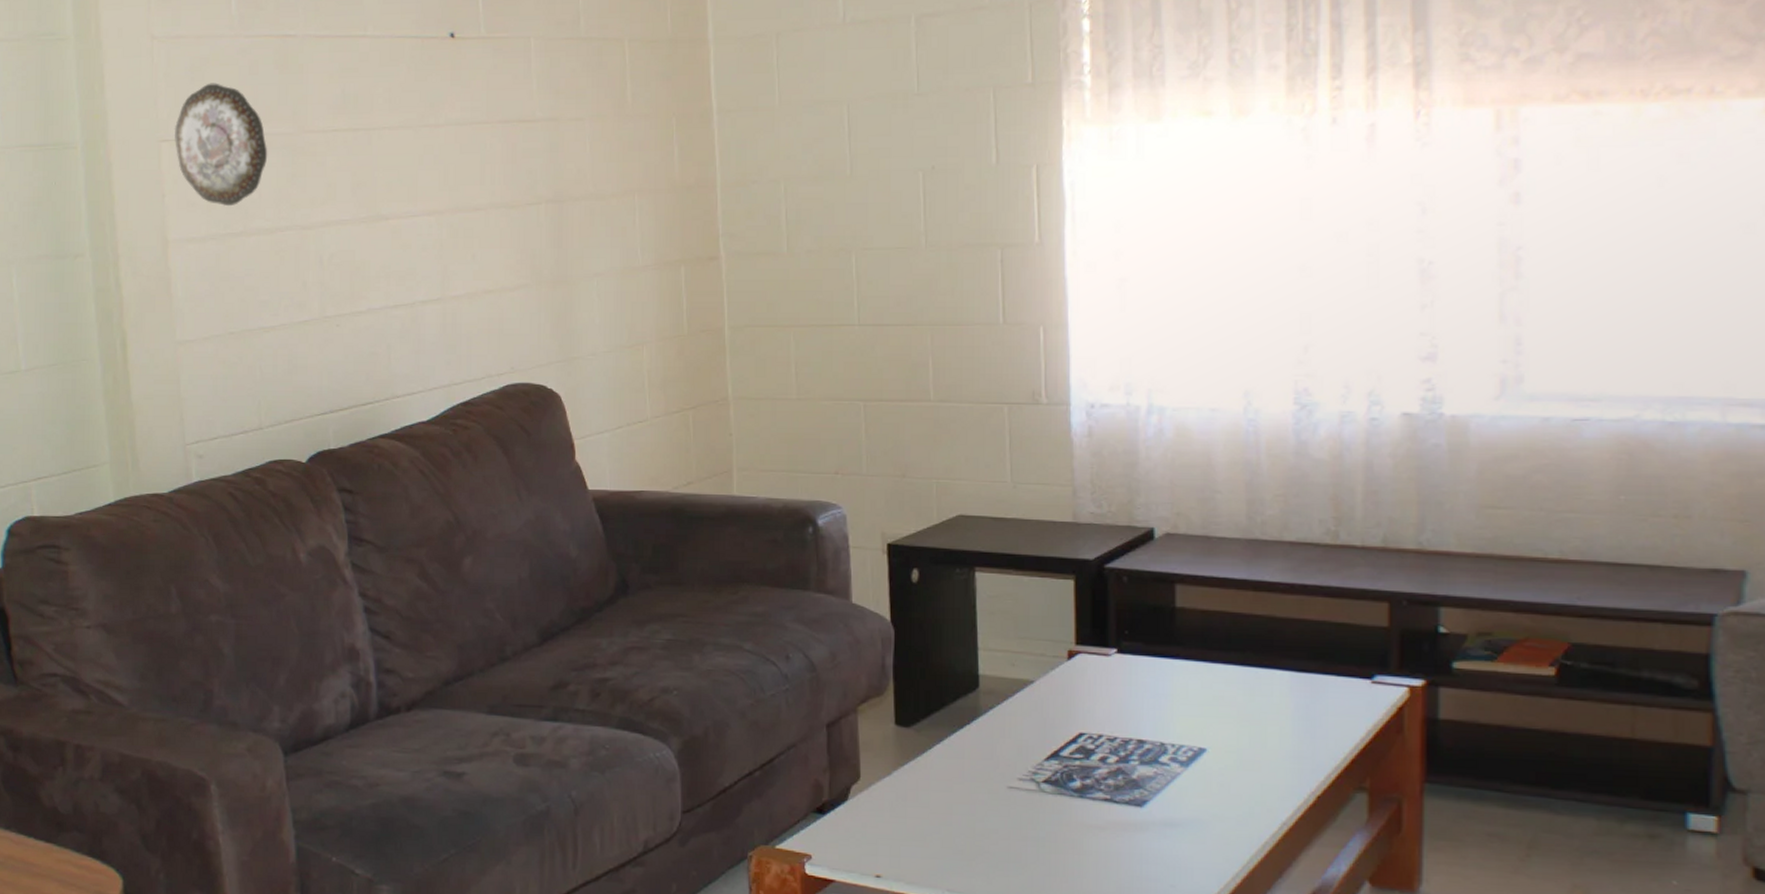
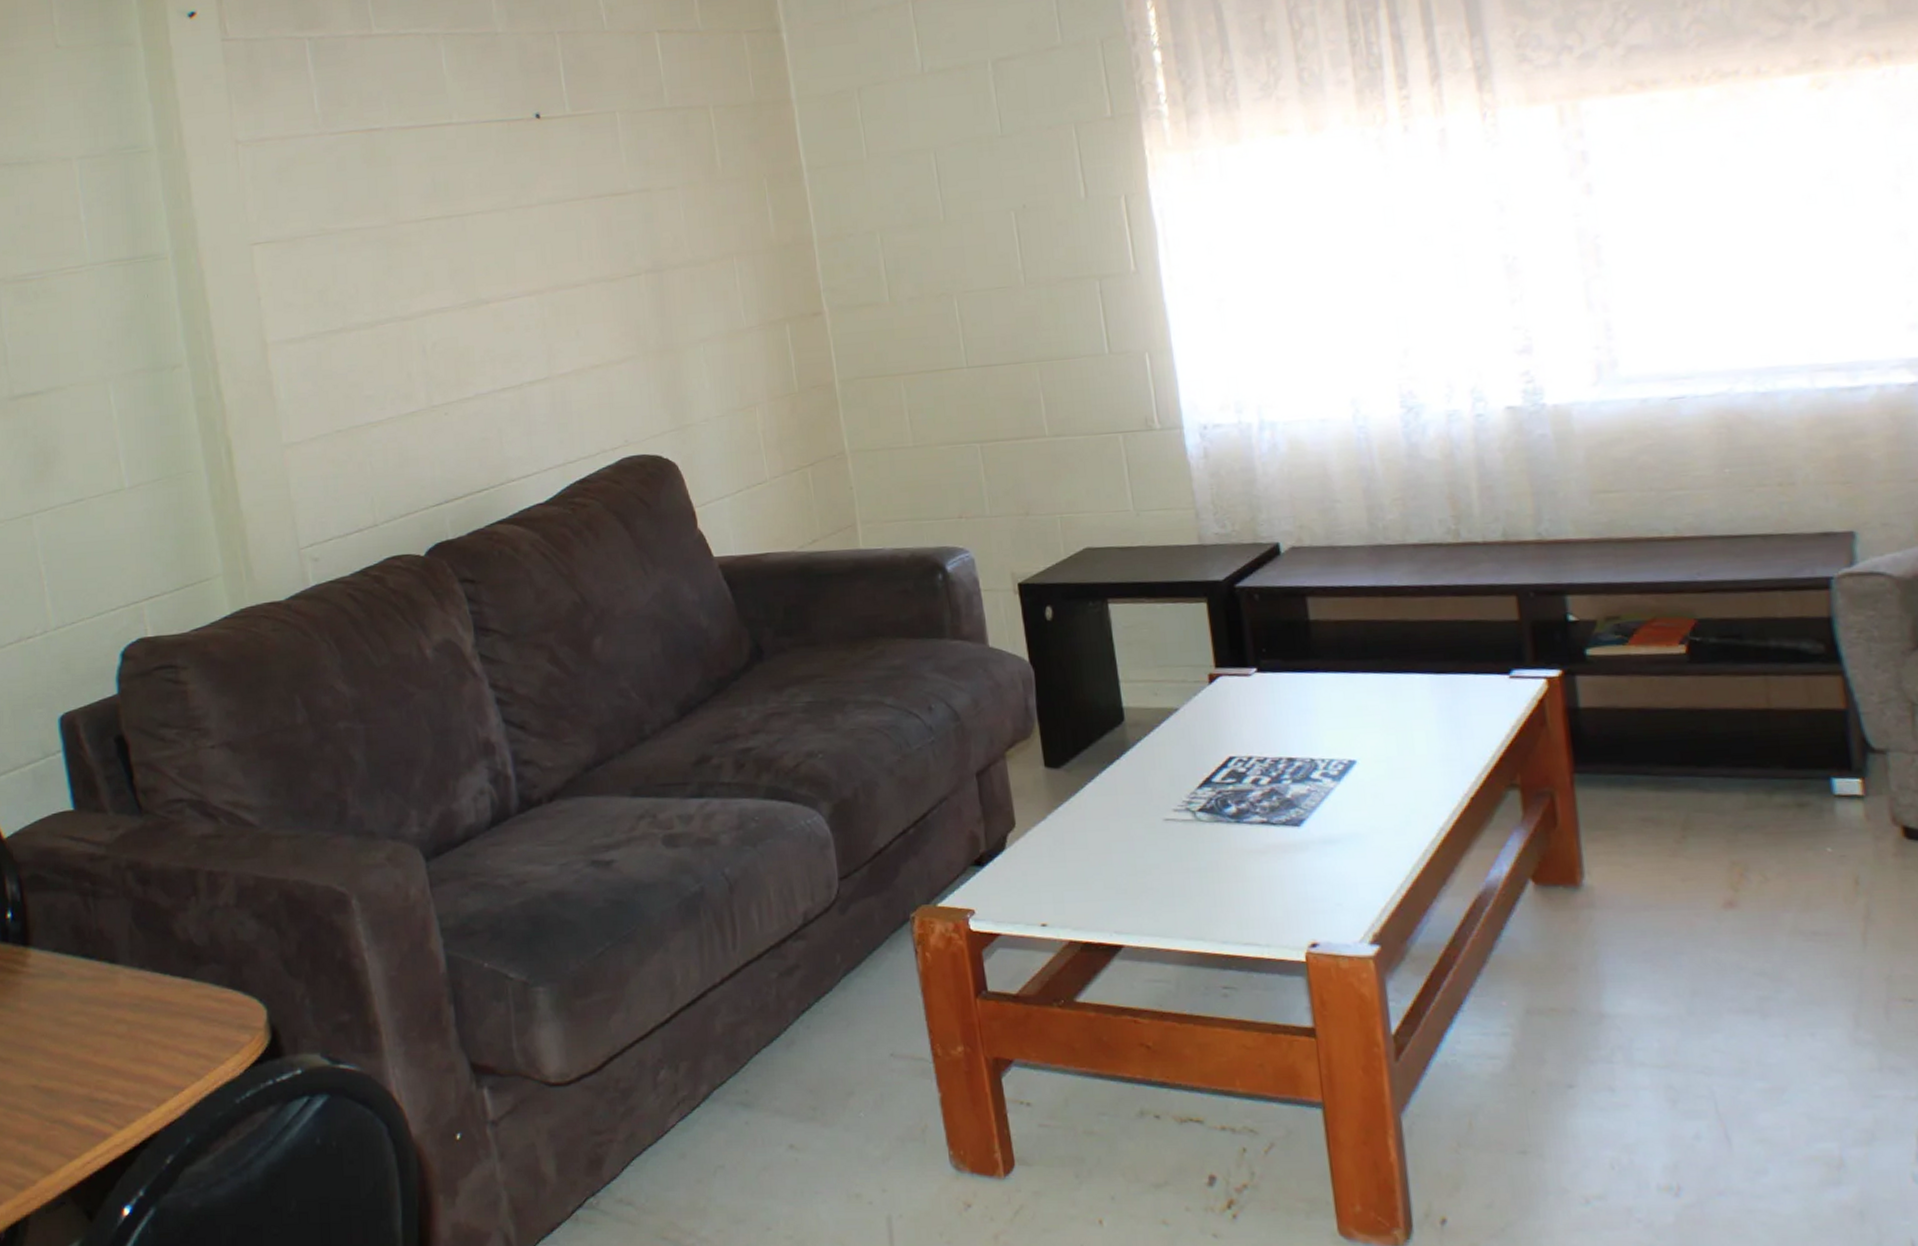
decorative plate: present [174,83,268,207] -> none [265,182,362,304]

